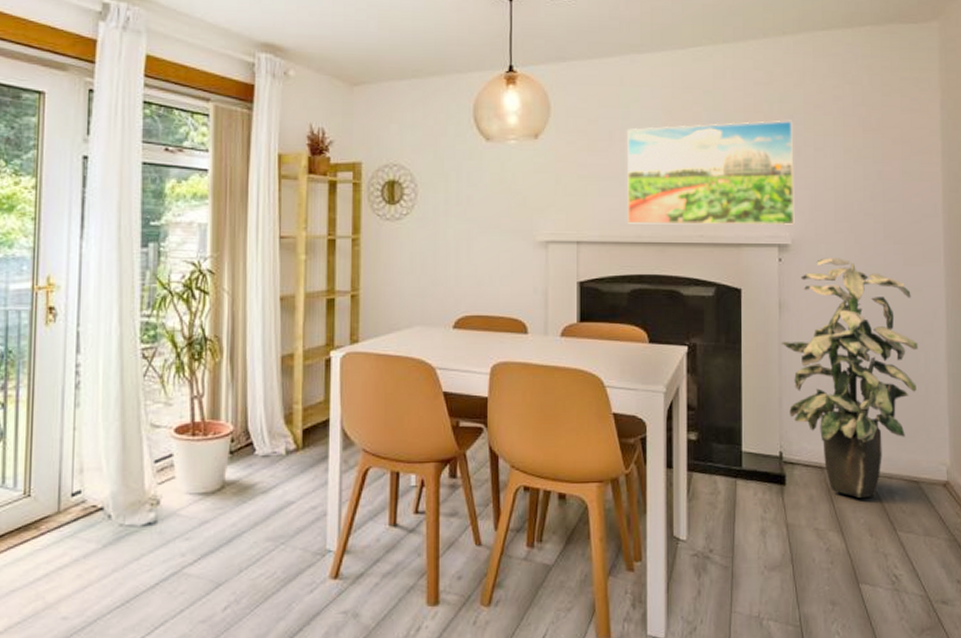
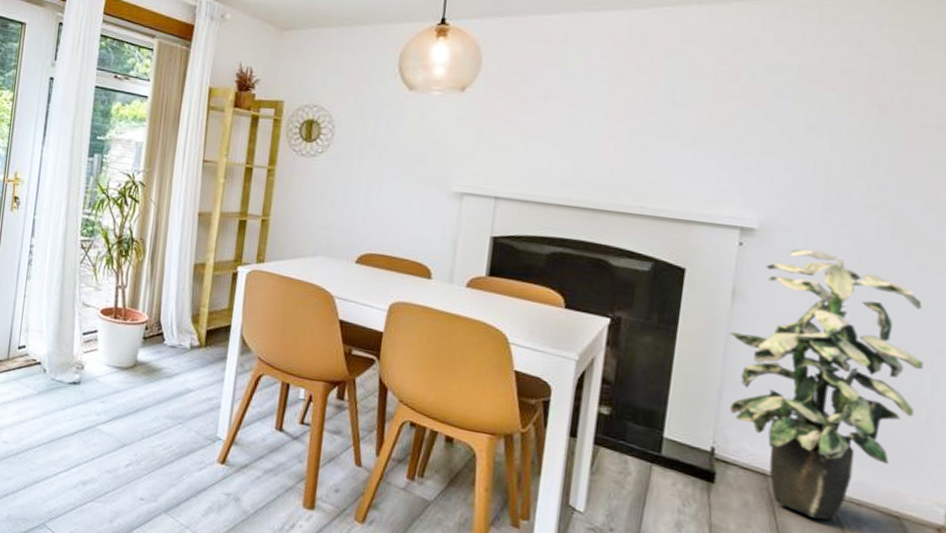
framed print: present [626,120,795,226] -> none [555,88,779,208]

